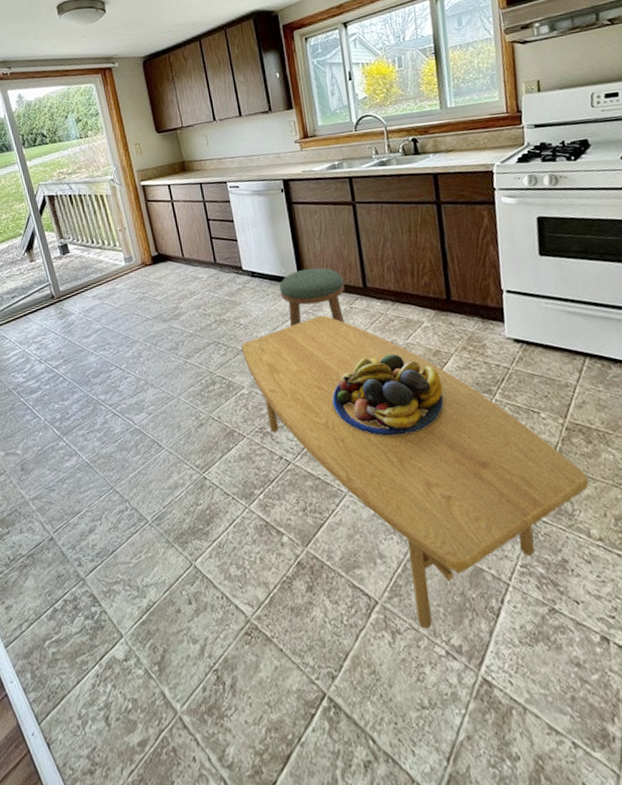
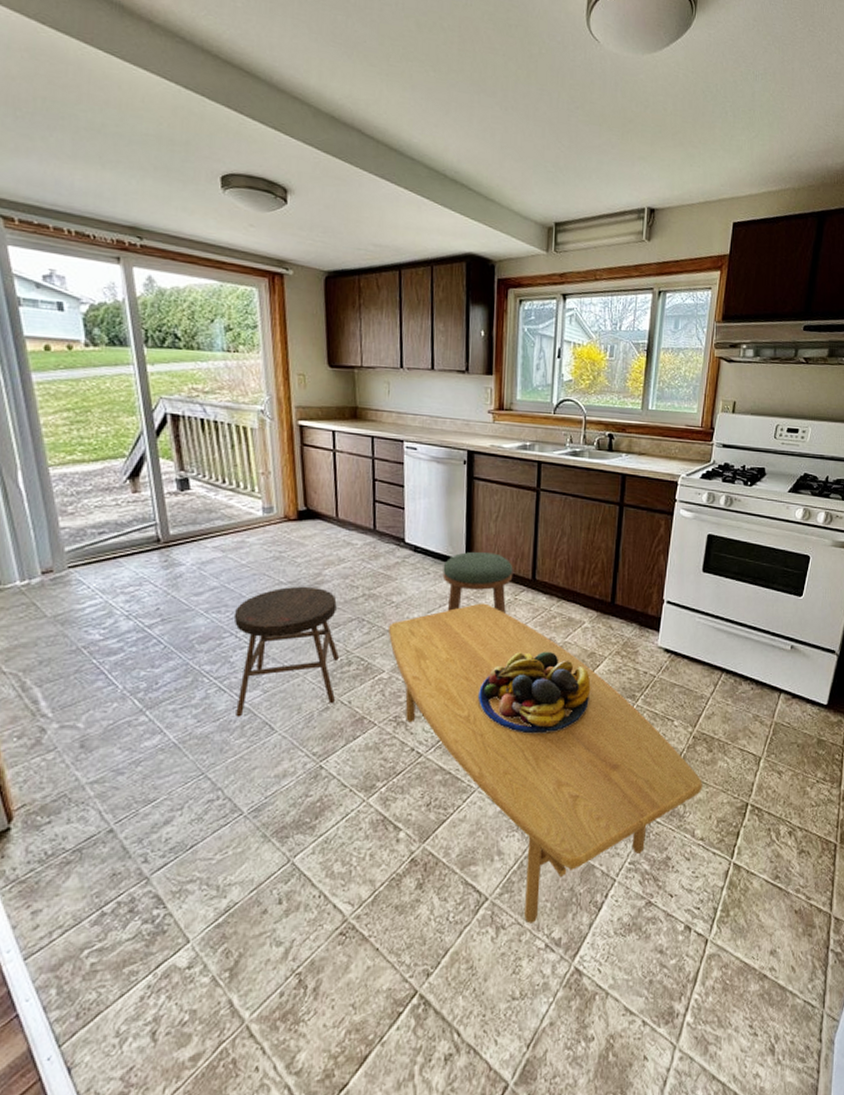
stool: none [116,319,208,438] -> present [233,586,340,717]

